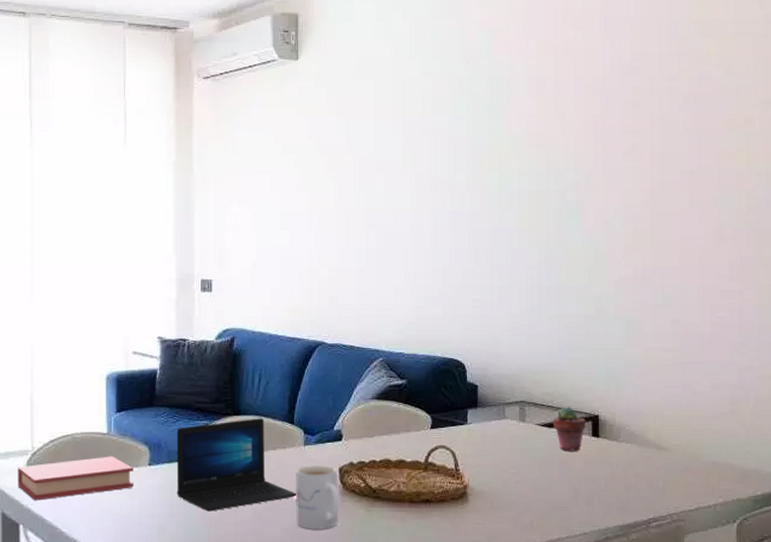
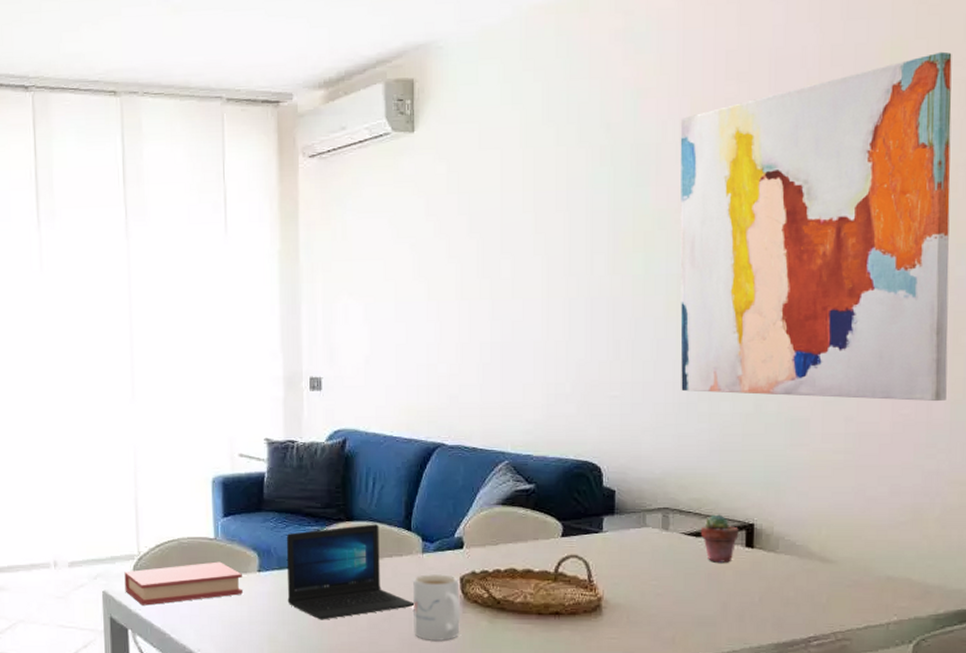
wall art: none [527,10,754,306] -> present [680,51,952,402]

